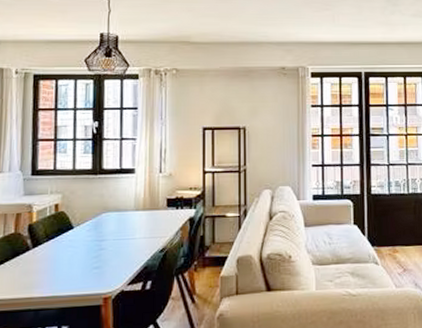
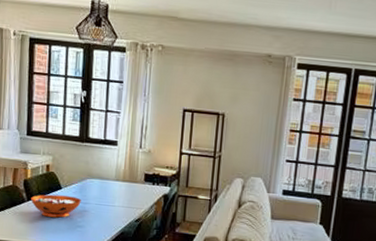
decorative bowl: none [37,235,97,263] -> present [31,194,81,218]

